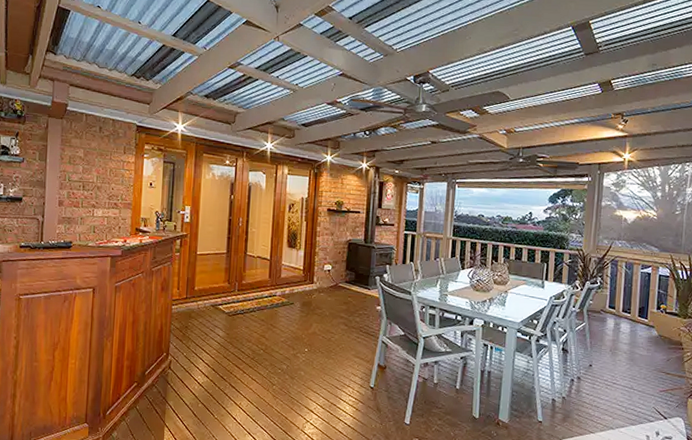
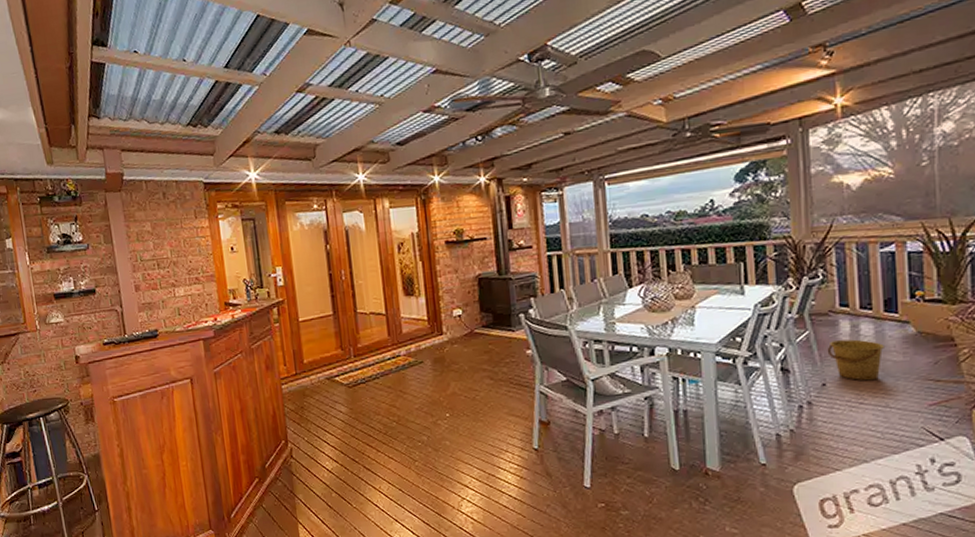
bucket: none [596,333,635,367] -> present [827,339,884,381]

